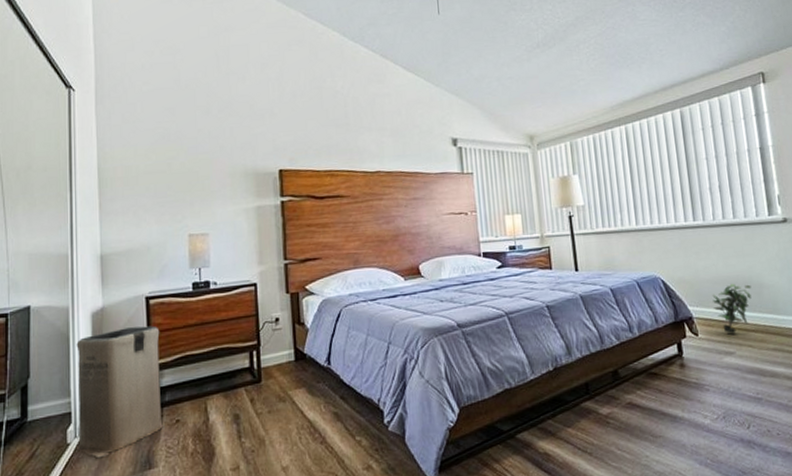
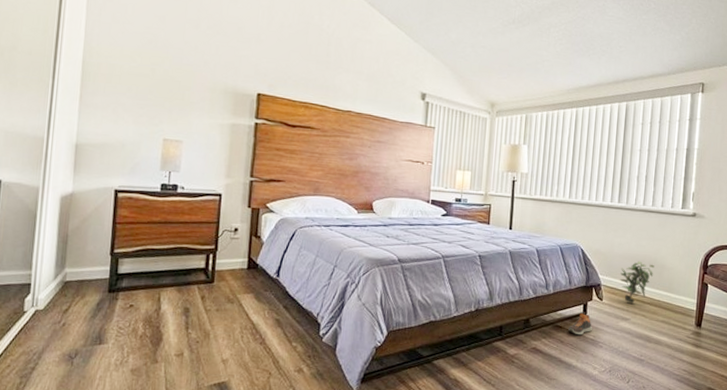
laundry basket: present [75,325,163,459] -> none [31,215,125,329]
athletic shoe: none [665,353,694,381] -> present [568,312,593,336]

